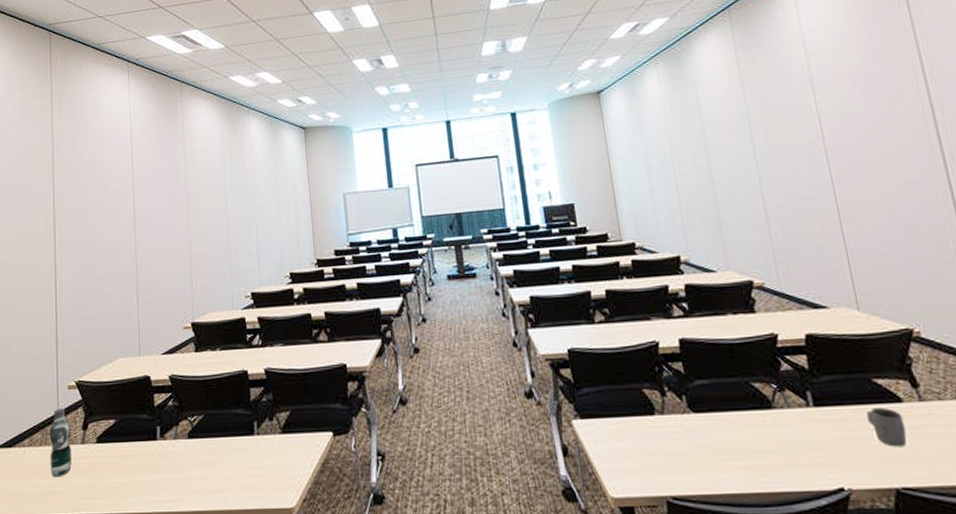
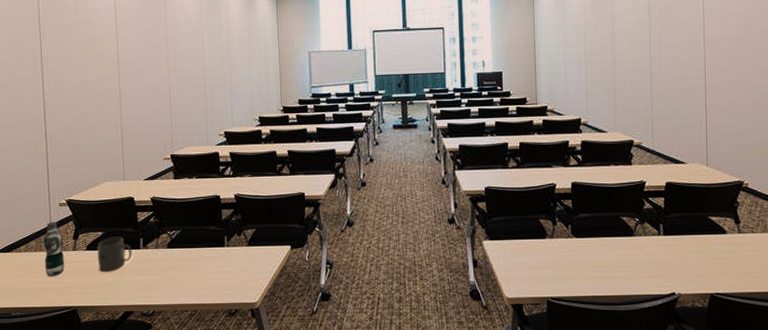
mug: none [108,425,148,471] -> present [97,236,132,273]
mug: present [866,407,908,447] -> none [700,237,725,265]

